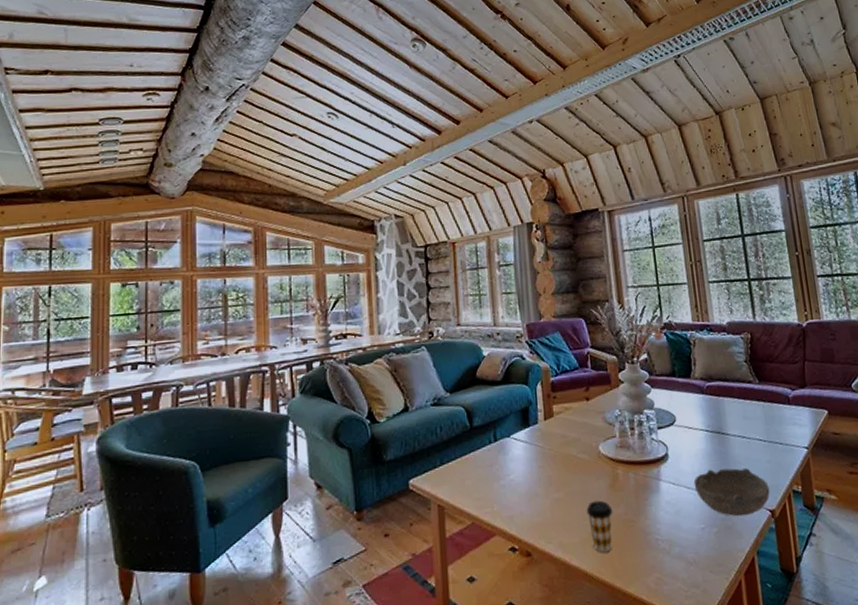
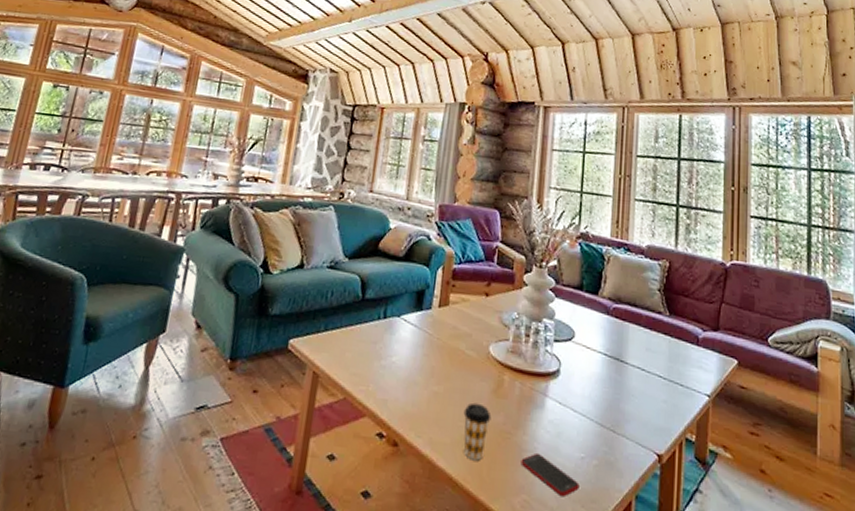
cell phone: none [647,533,705,568] -> present [521,452,580,497]
bowl: present [693,468,770,517] -> none [581,396,661,455]

